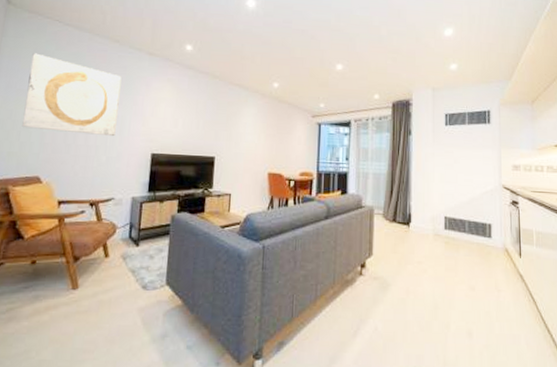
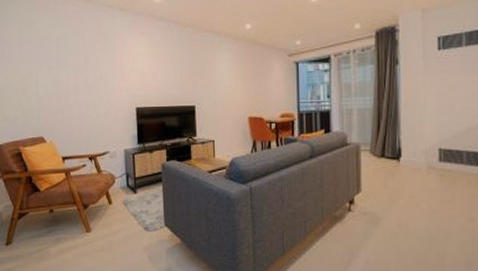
wall art: present [22,53,122,137] -> none [18,22,101,95]

